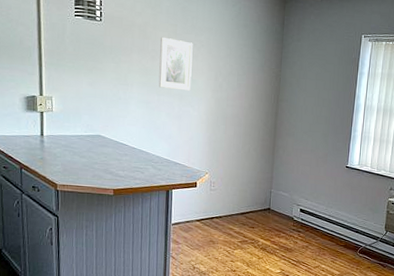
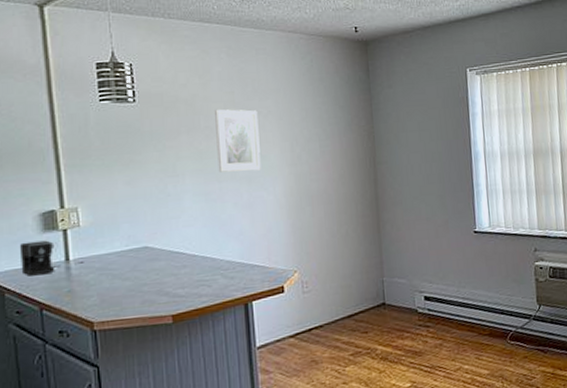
coffee maker: none [9,116,54,143] -> present [20,240,84,276]

